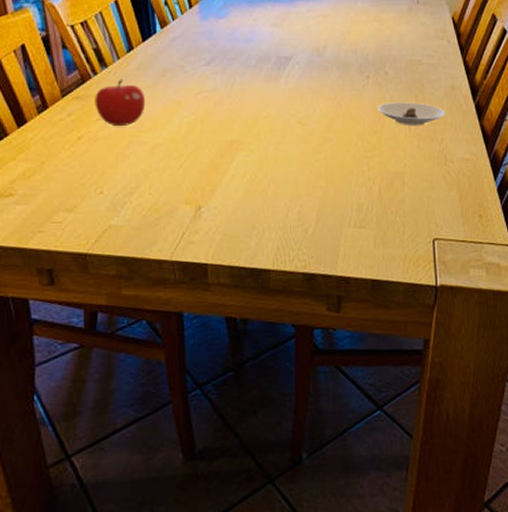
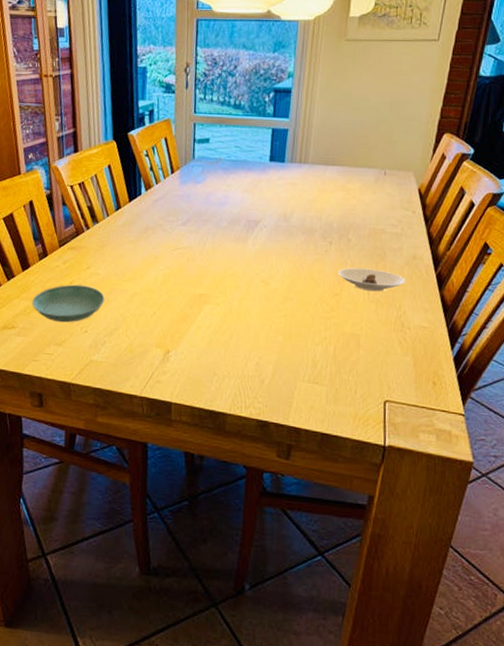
saucer: none [32,139,121,185] -> present [32,284,105,323]
fruit: present [95,79,146,127] -> none [85,234,129,276]

